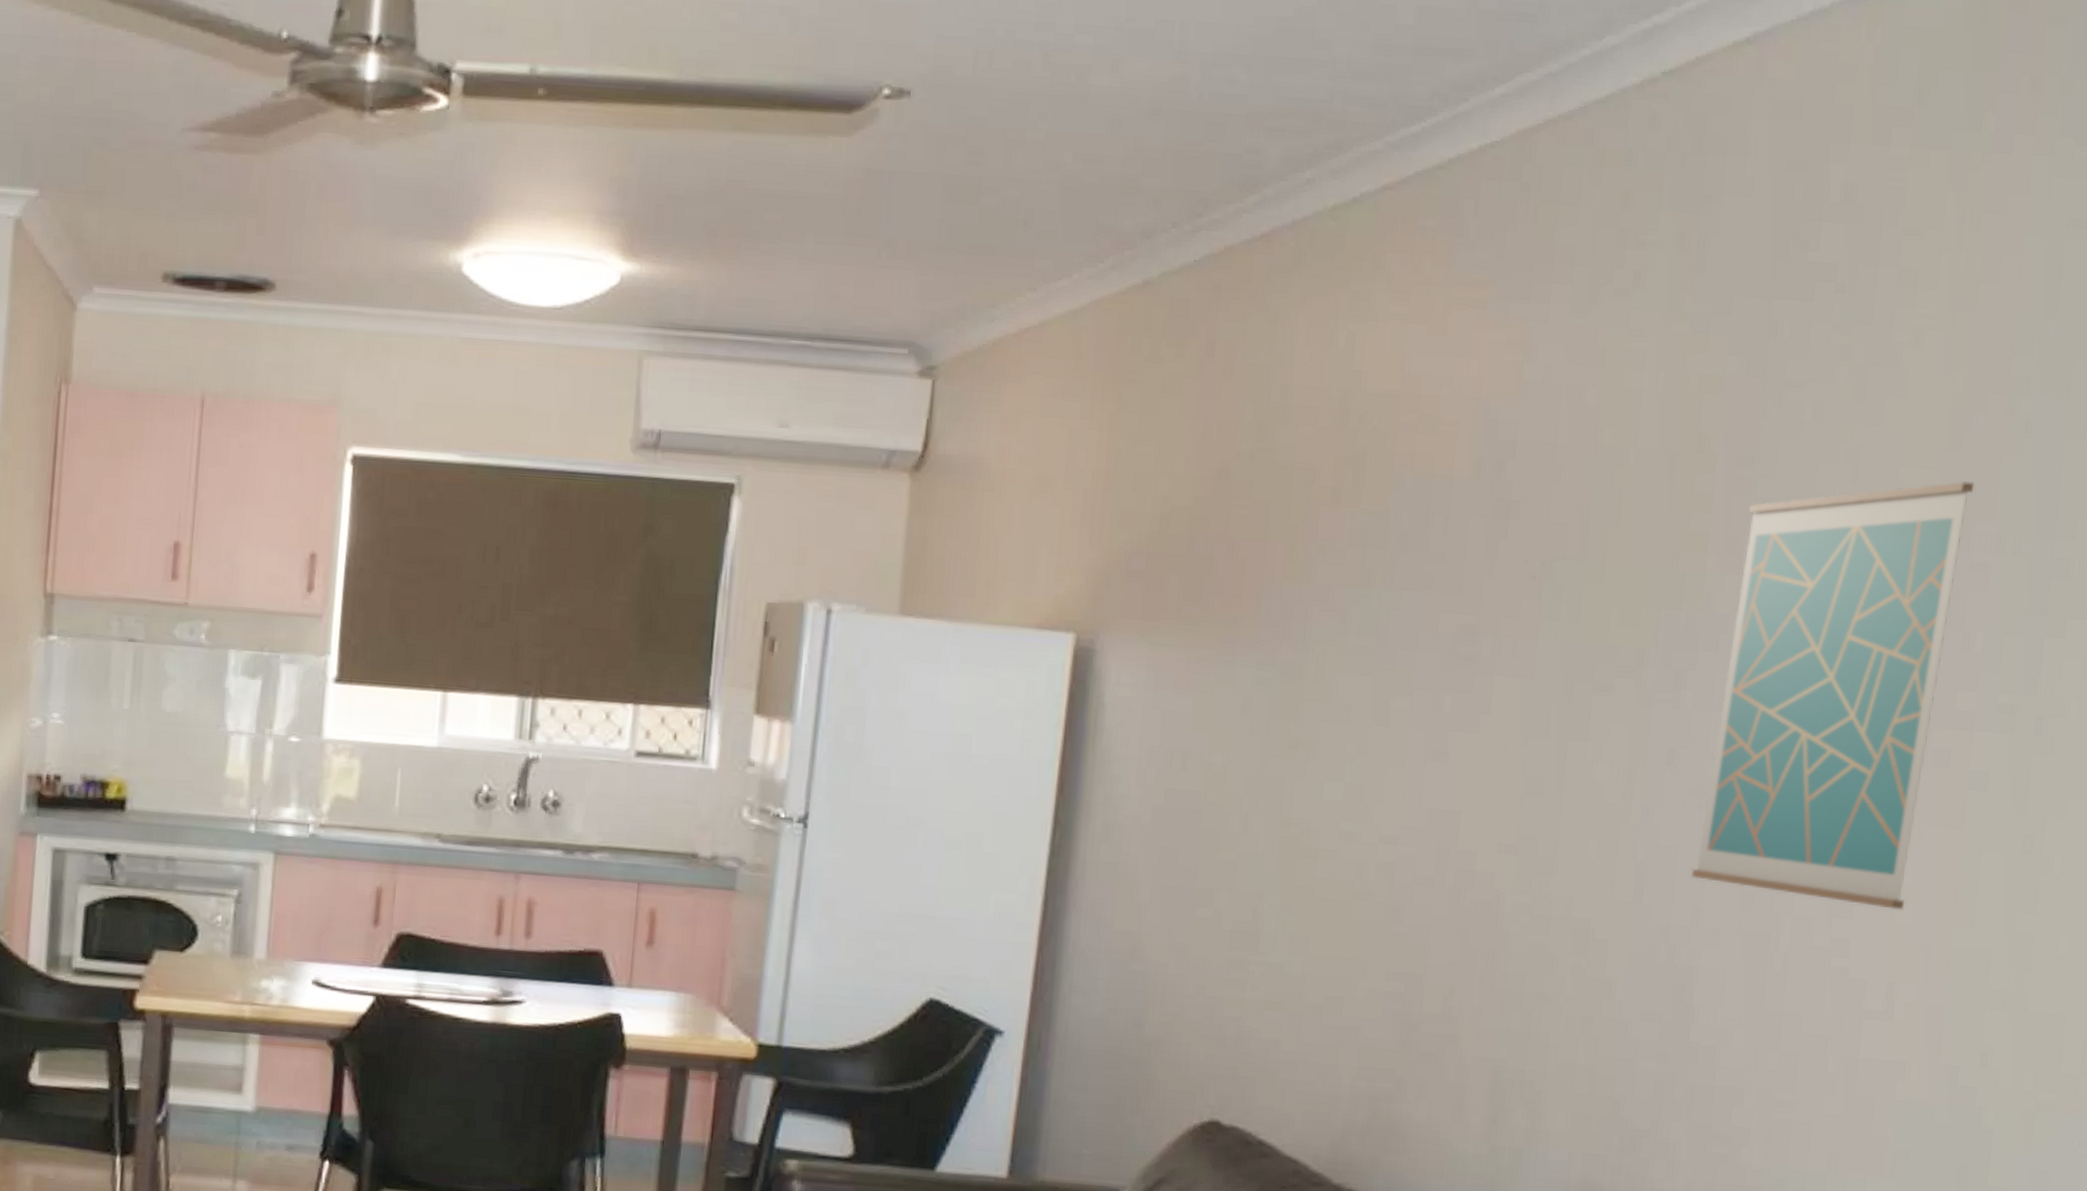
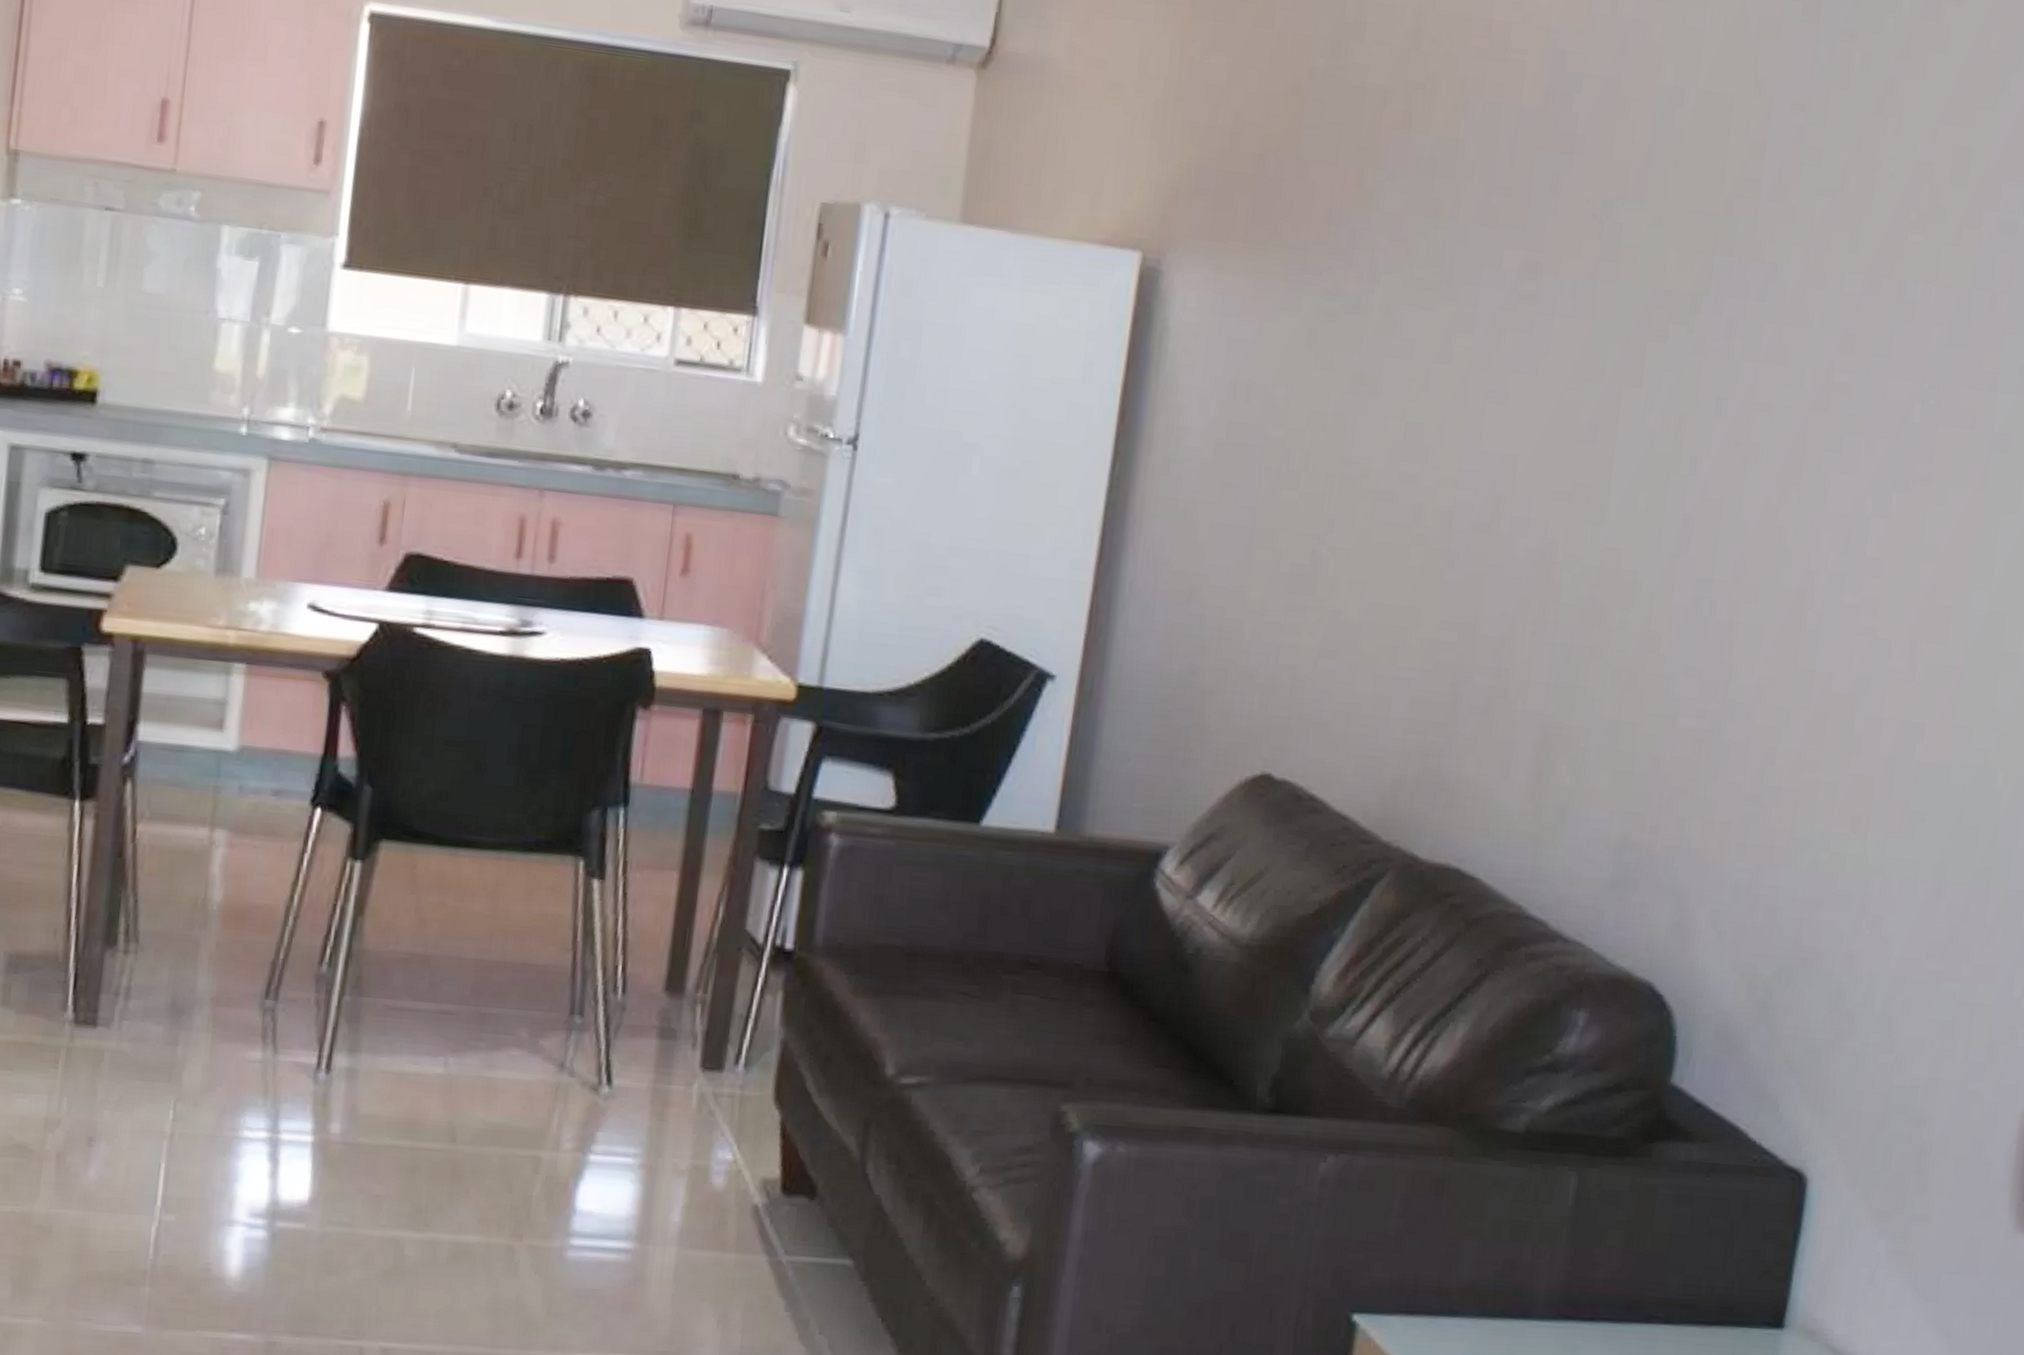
wall art: present [1691,481,1975,910] -> none [1734,140,2006,570]

